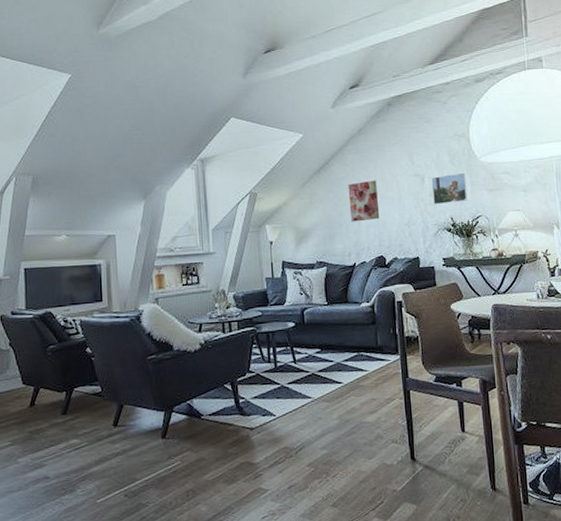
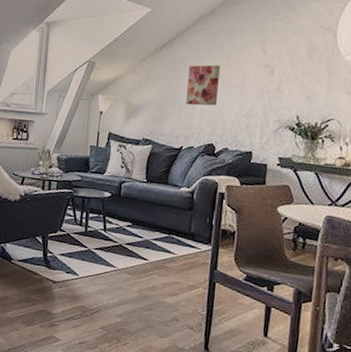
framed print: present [431,172,468,205] -> none [280,69,323,101]

